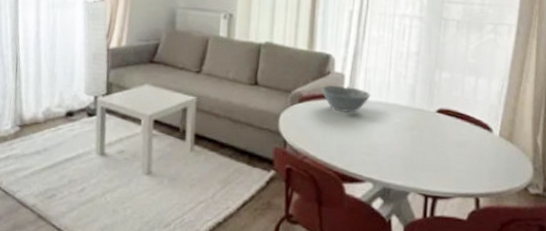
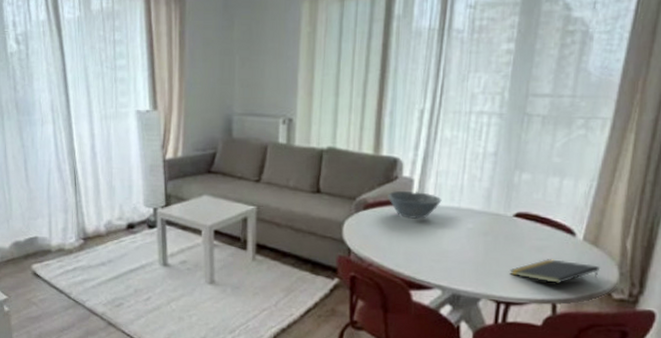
notepad: none [435,154,517,178] -> present [509,259,601,283]

